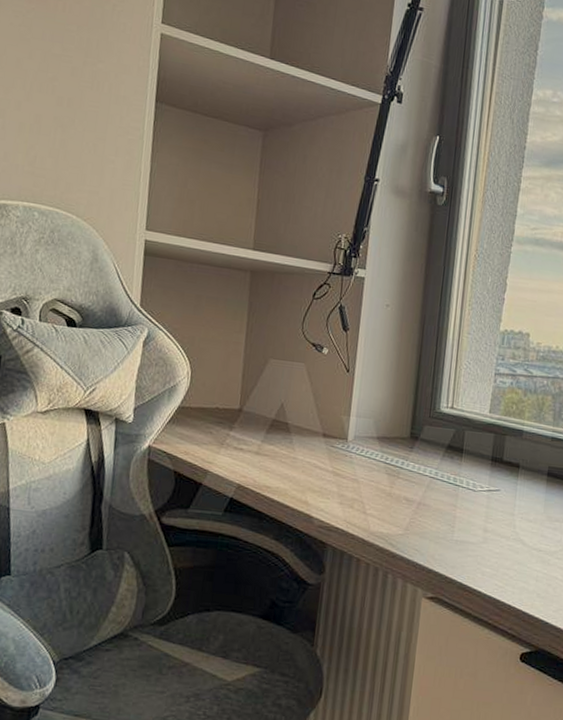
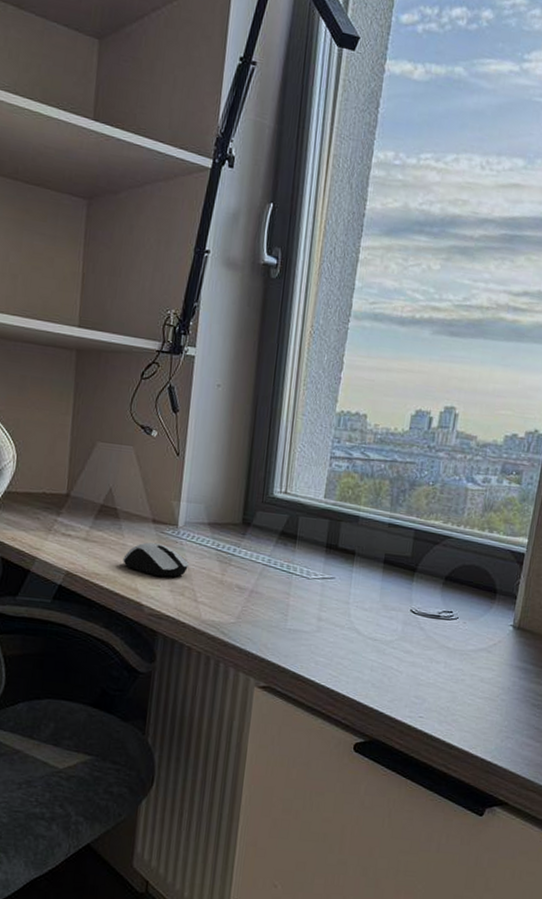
computer mouse: none [293,456,359,490] -> present [123,542,190,577]

